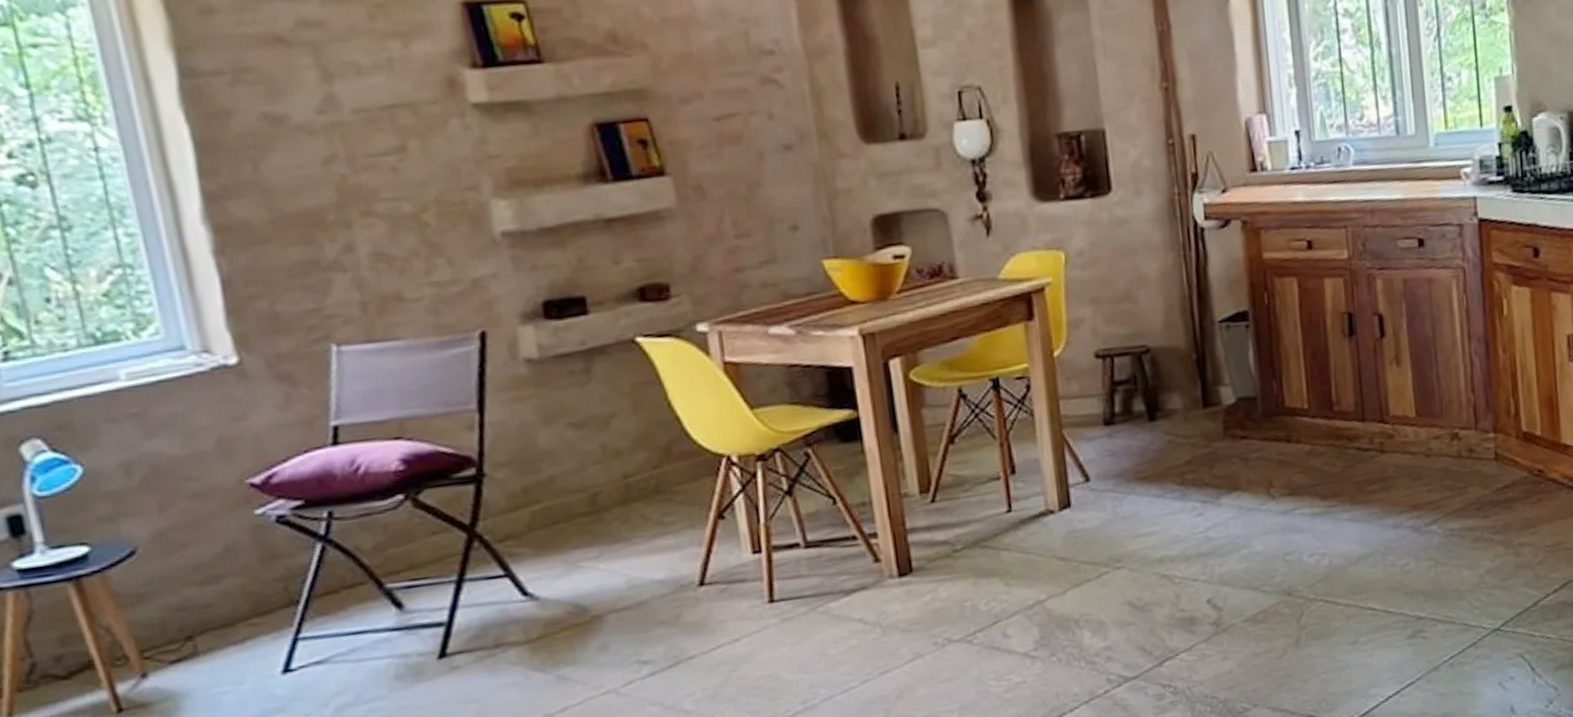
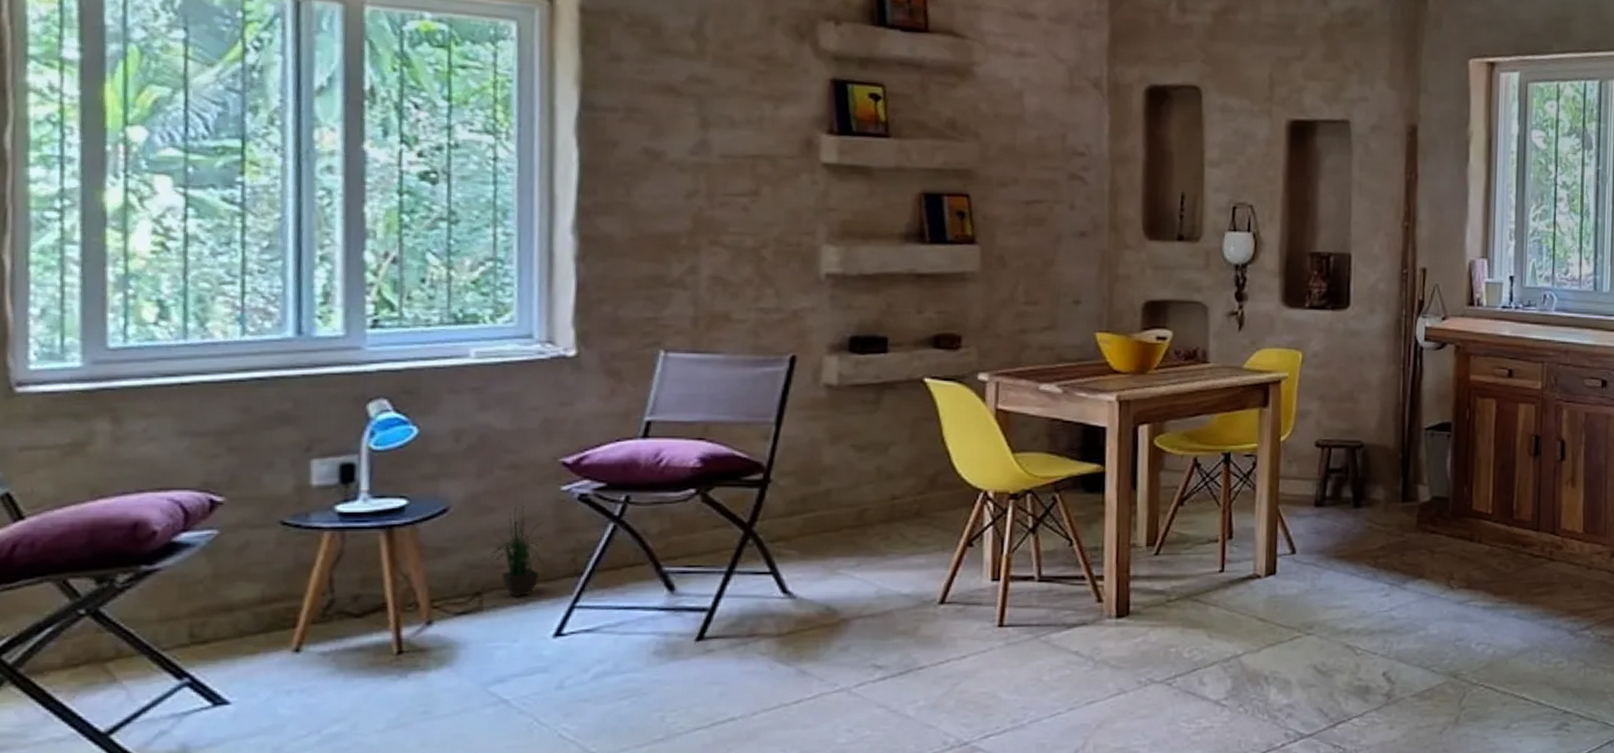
potted plant: none [192,532,256,637] -> present [489,501,545,598]

